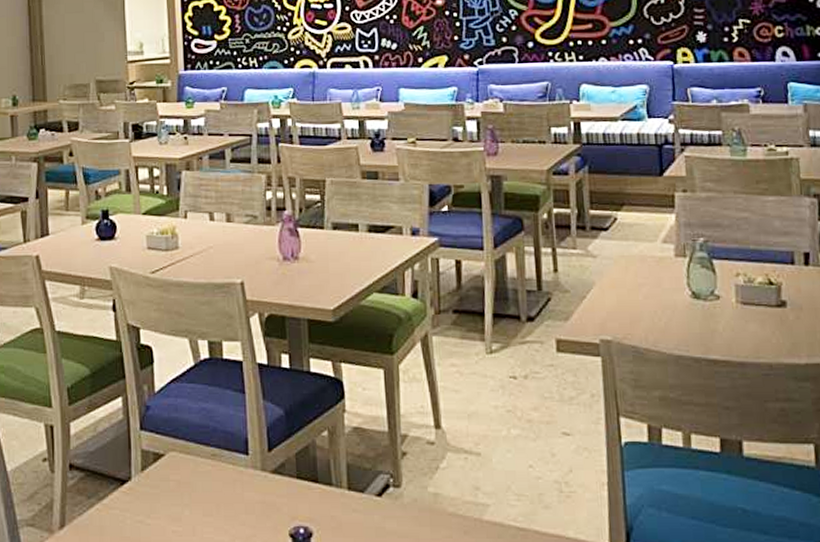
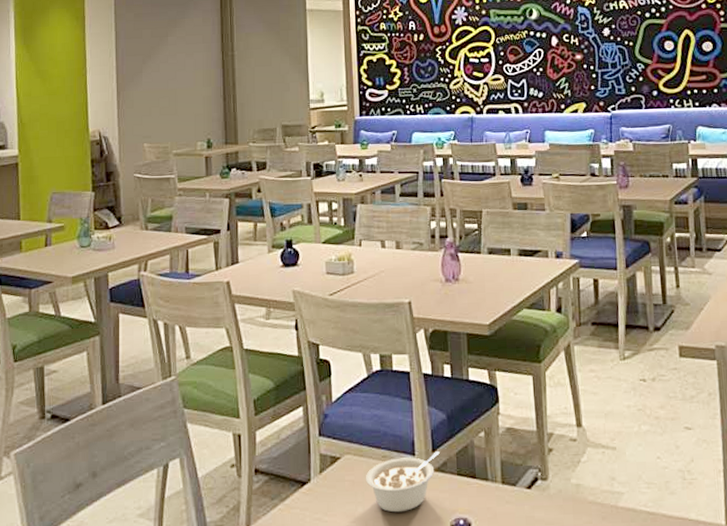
legume: none [193,451,277,518] -> present [366,451,440,513]

